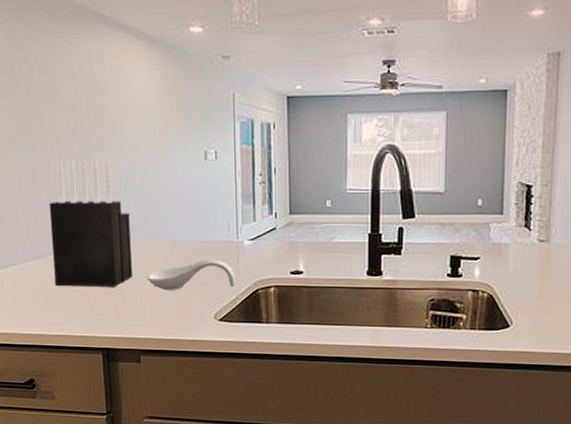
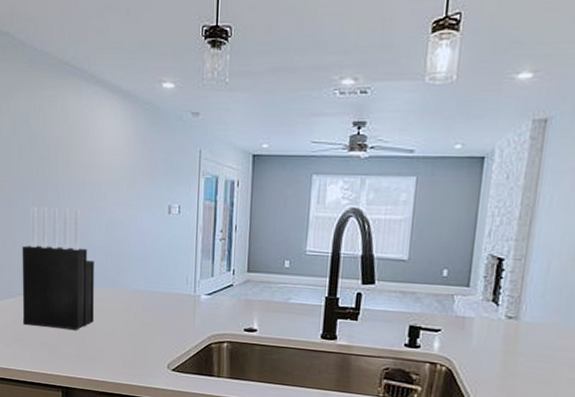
spoon rest: present [147,259,236,290] -> none [106,310,191,339]

